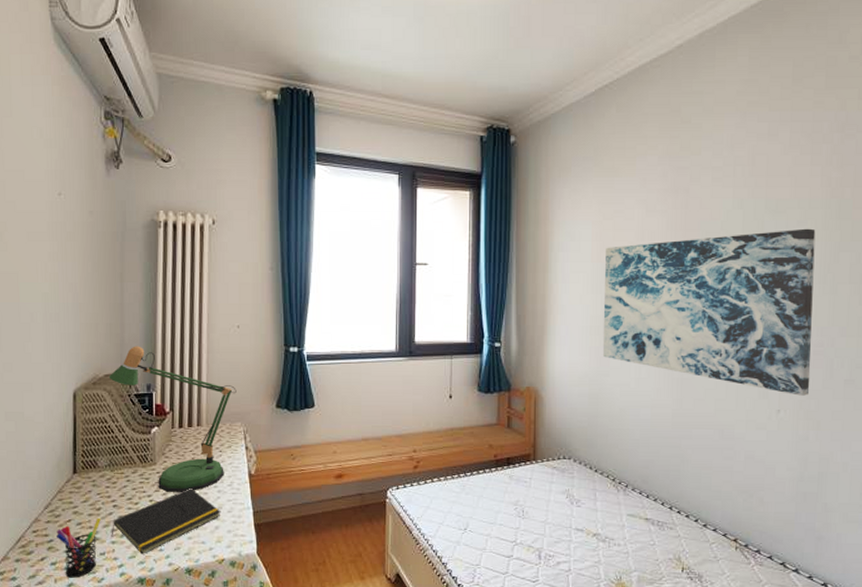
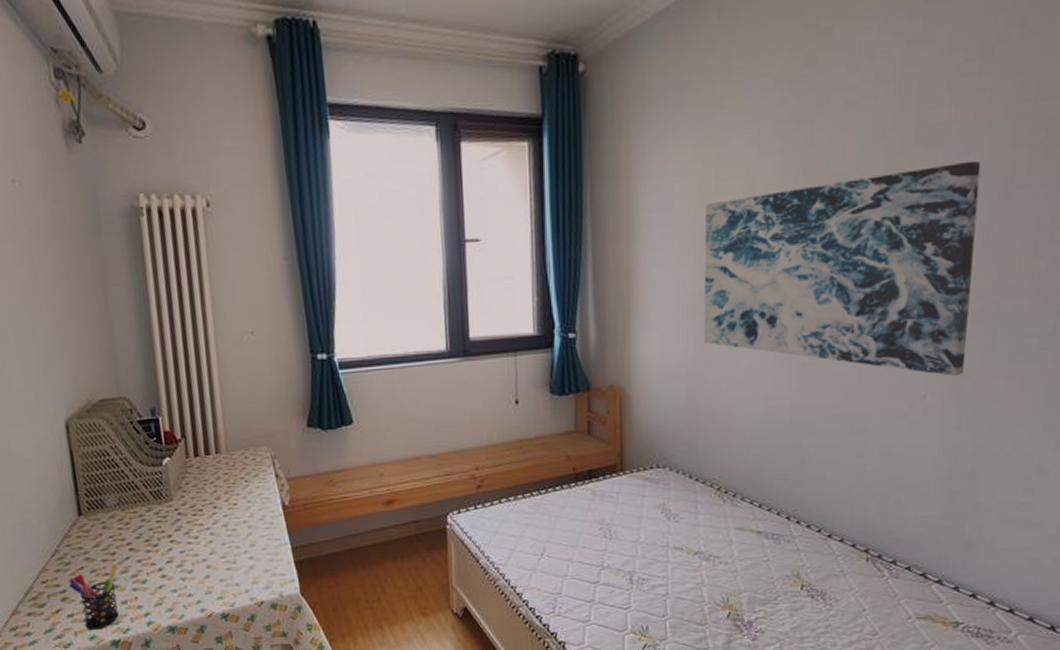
desk lamp: present [108,346,237,492] -> none [104,363,258,531]
notepad: present [111,487,221,554] -> none [131,524,255,601]

